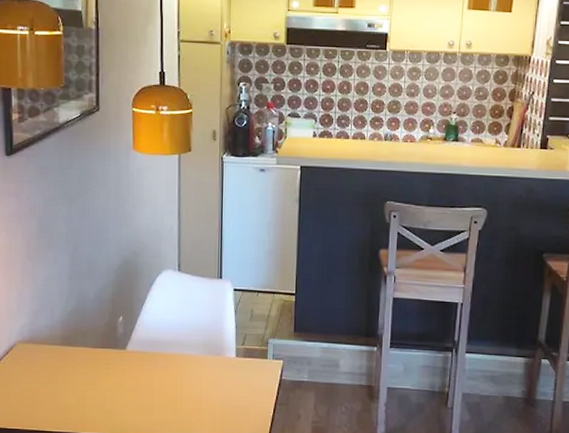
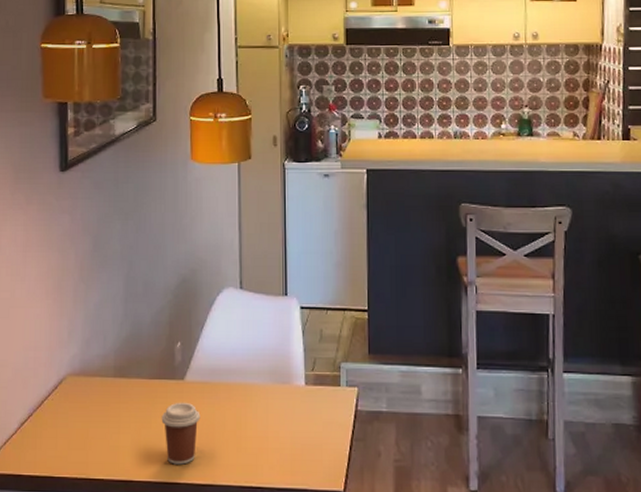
coffee cup: none [104,368,141,421] -> present [161,402,201,465]

